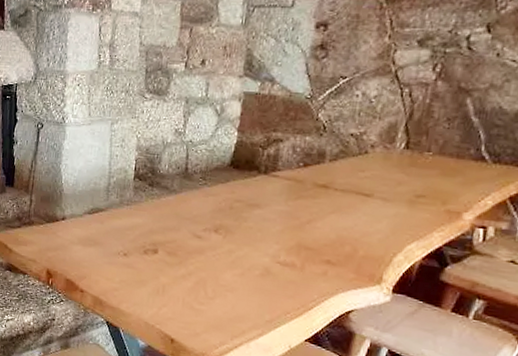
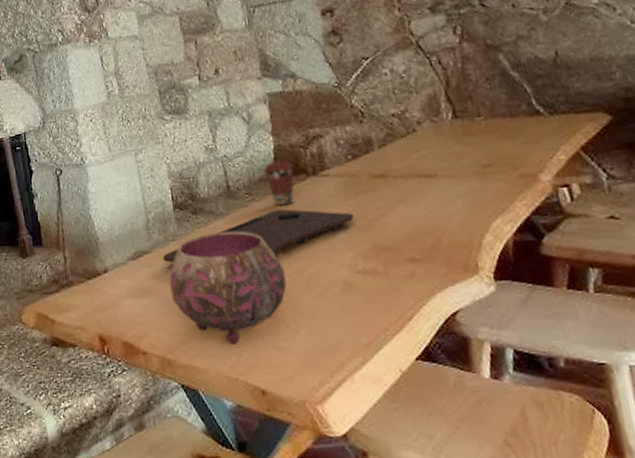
cutting board: none [114,197,289,236] -> present [162,209,354,264]
bowl: none [115,205,217,299] -> present [169,231,287,344]
coffee cup: none [221,154,249,195] -> present [263,159,295,206]

